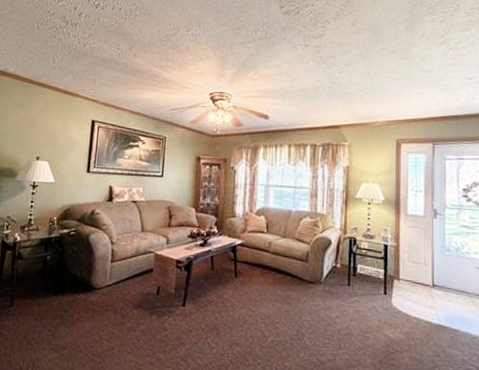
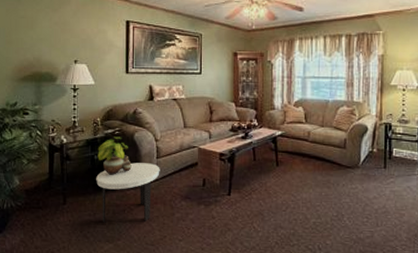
side table: none [46,265,114,330] -> present [96,162,160,223]
potted plant: none [50,237,85,278] -> present [97,136,132,175]

